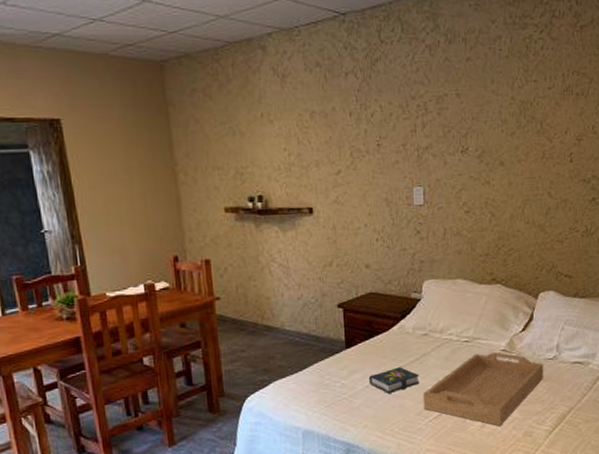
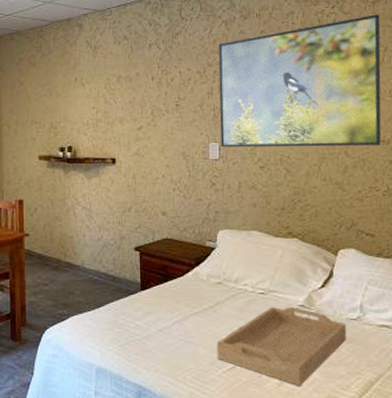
book: present [368,367,420,393] -> none [162,313,213,339]
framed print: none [421,41,587,192] -> present [218,14,381,148]

